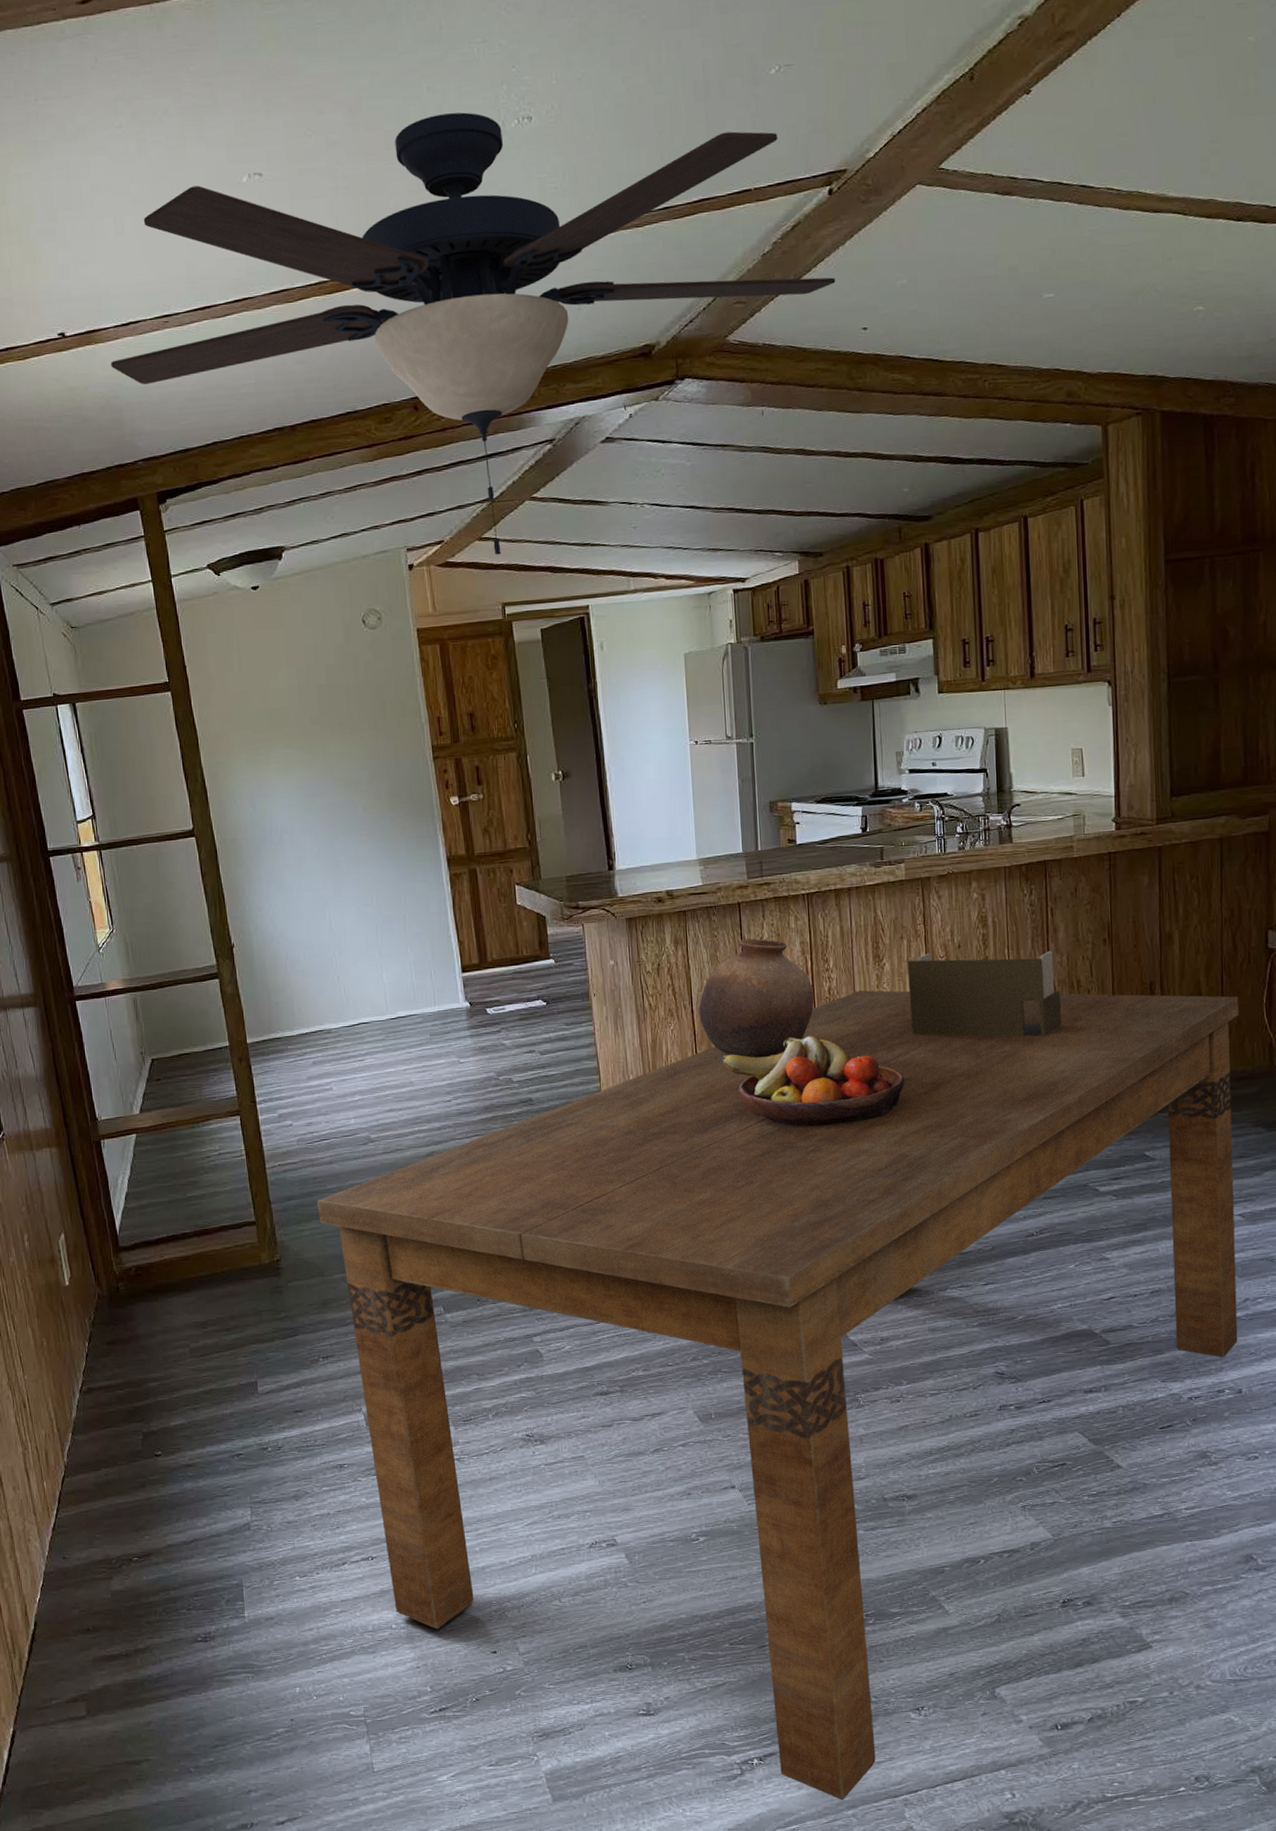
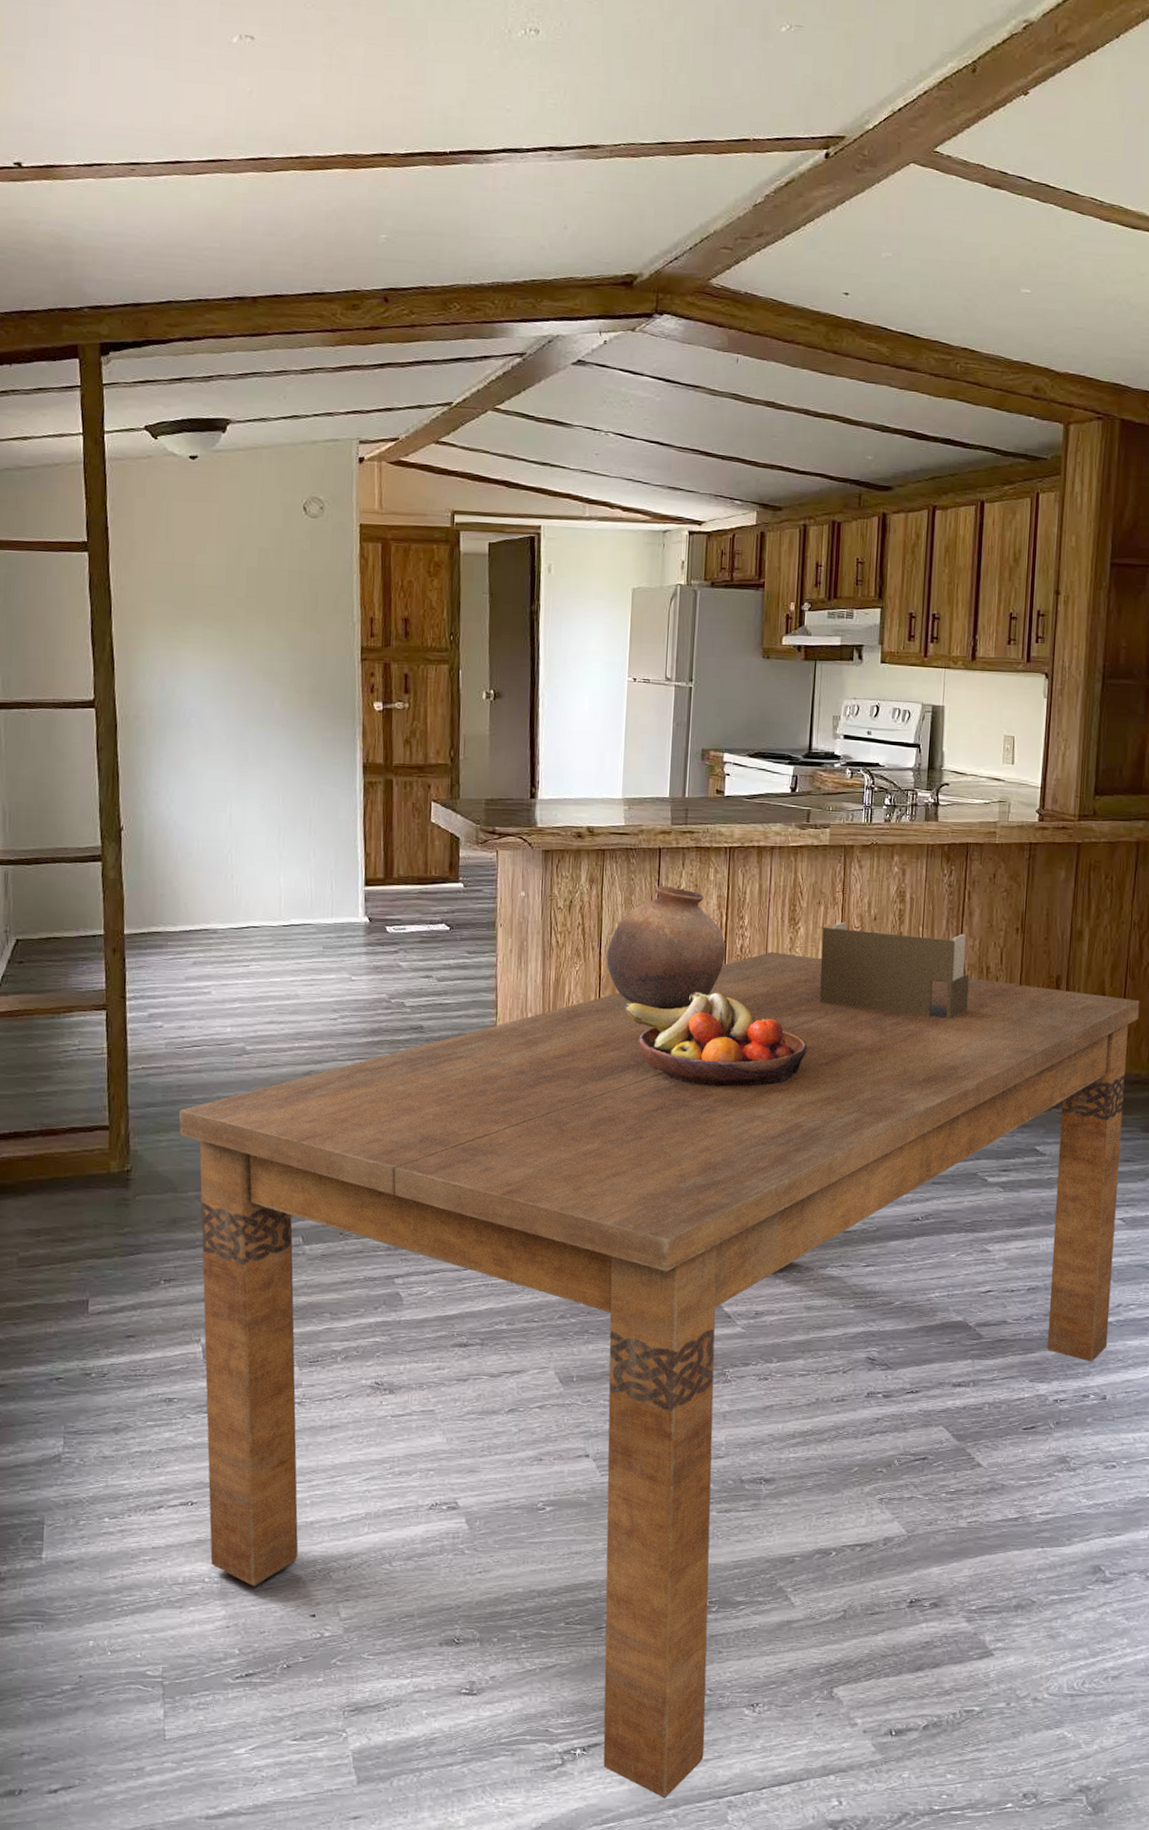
ceiling fan: present [111,112,836,555] -> none [68,10,823,462]

